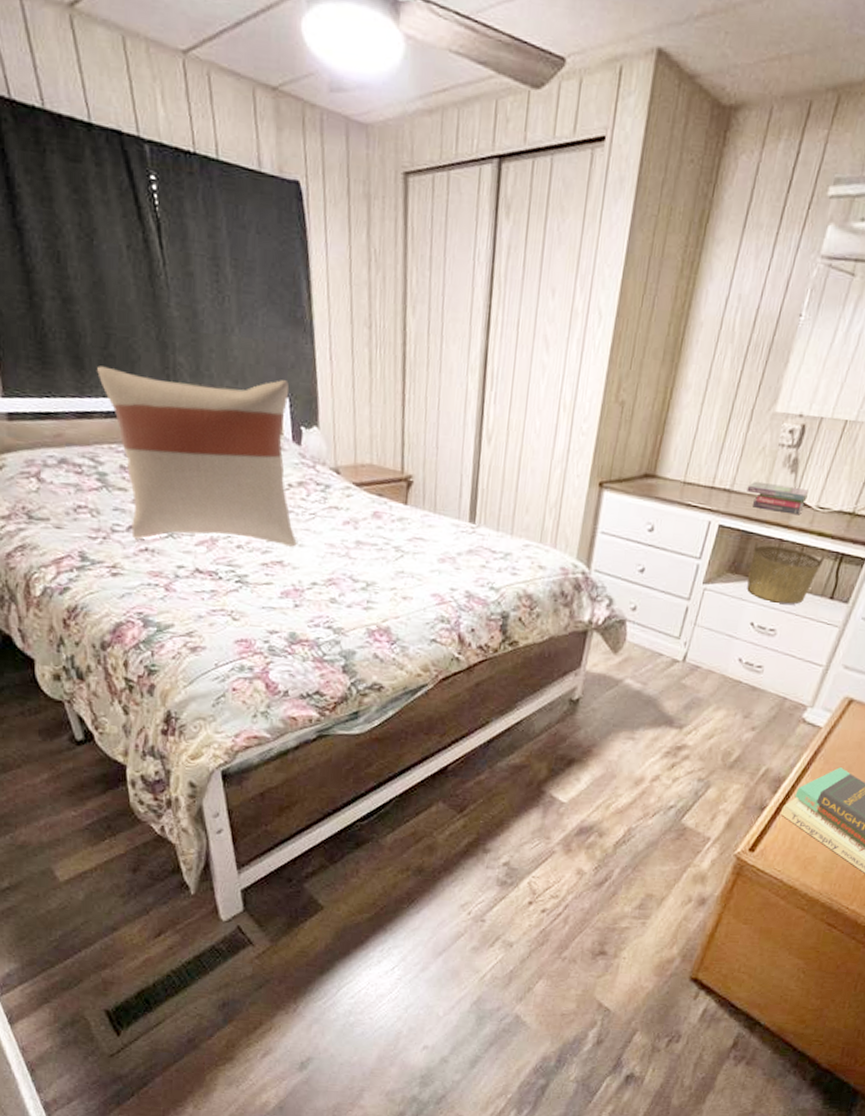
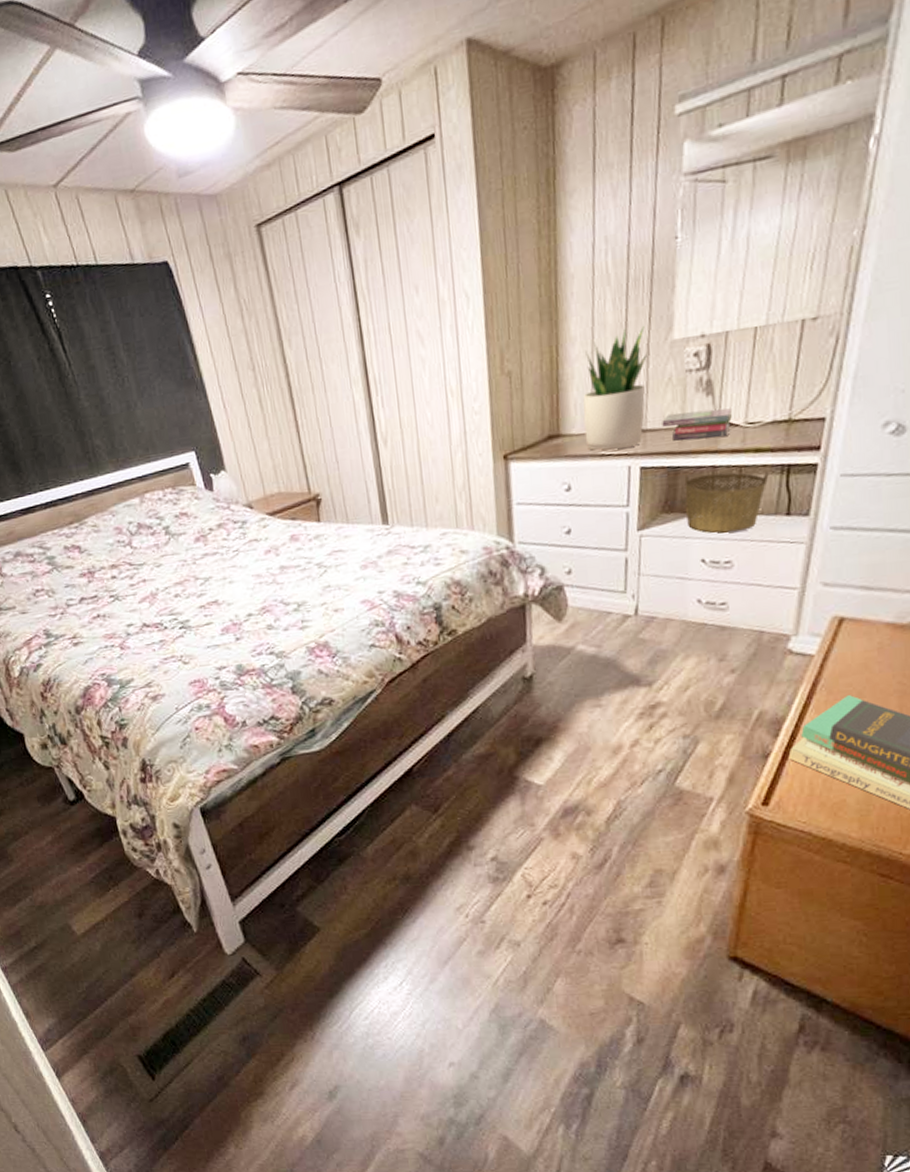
pillow: present [97,366,297,547] -> none [32,436,227,609]
planter: none [676,390,754,504] -> present [583,326,648,451]

